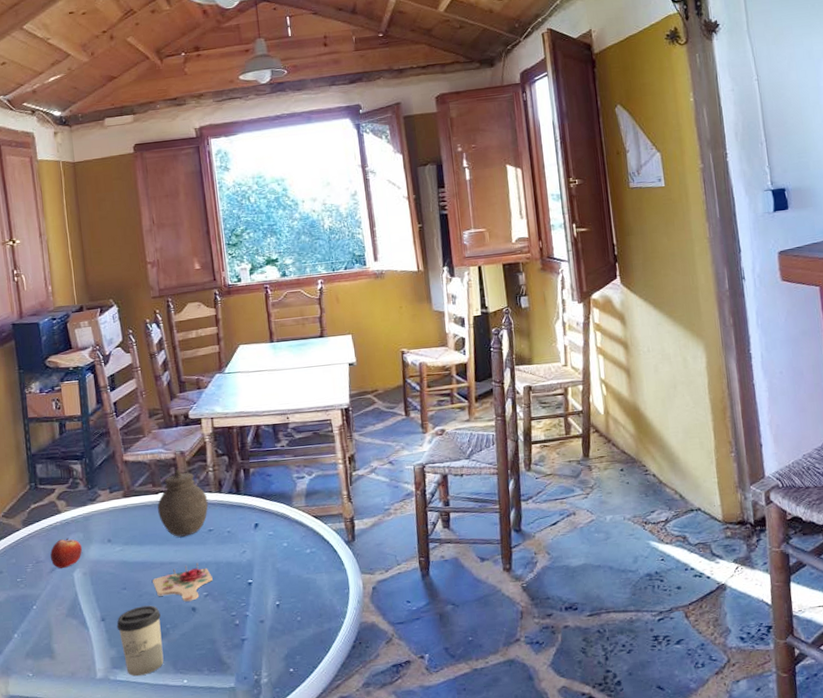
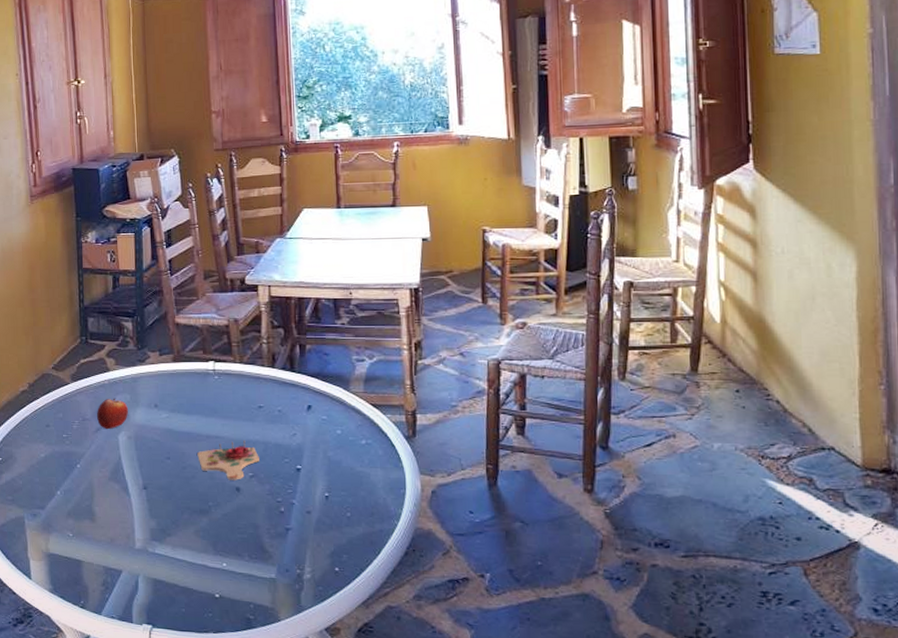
cup: present [116,605,164,677] -> none [158,479,204,552]
jar: present [157,469,209,537] -> none [207,338,260,410]

